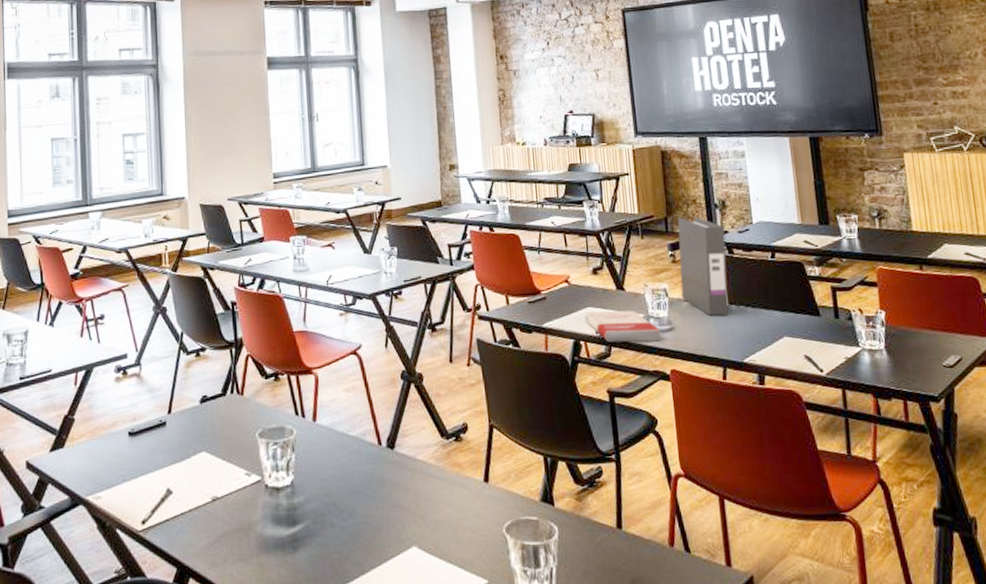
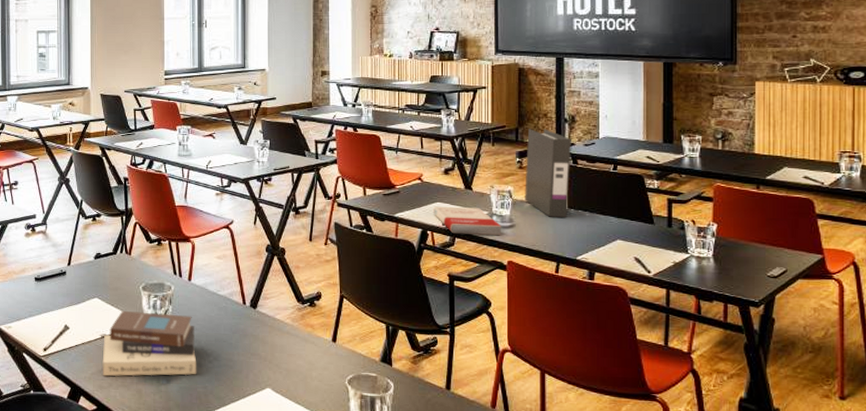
books: none [214,464,329,550] -> present [102,310,197,377]

